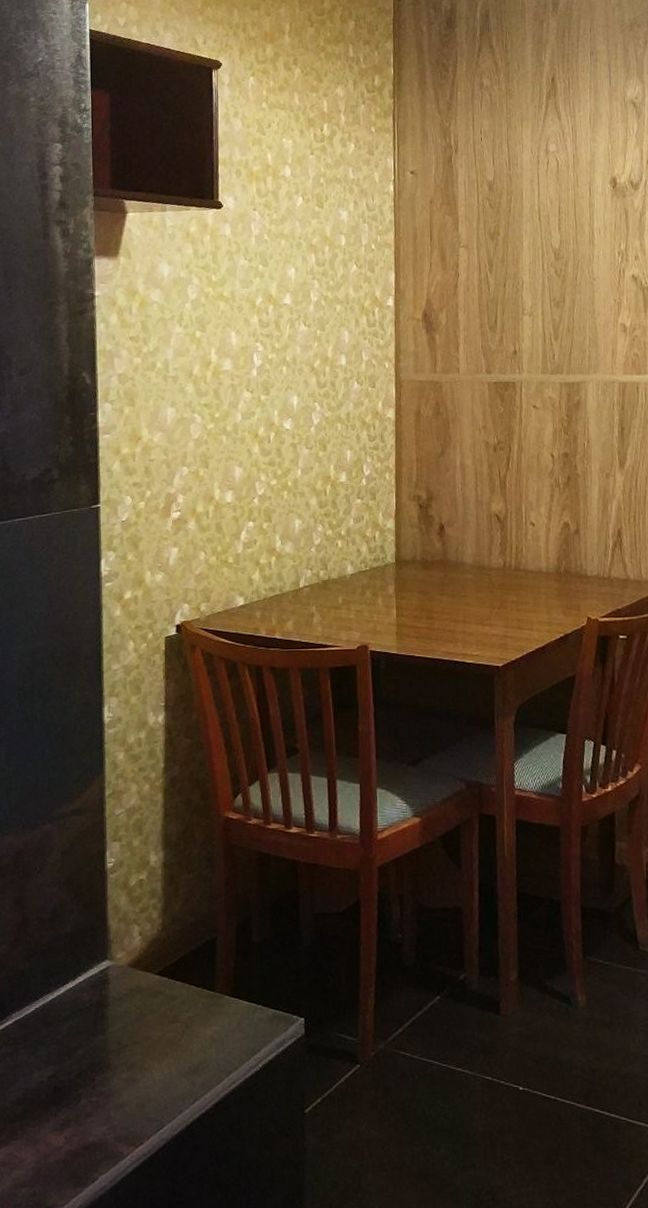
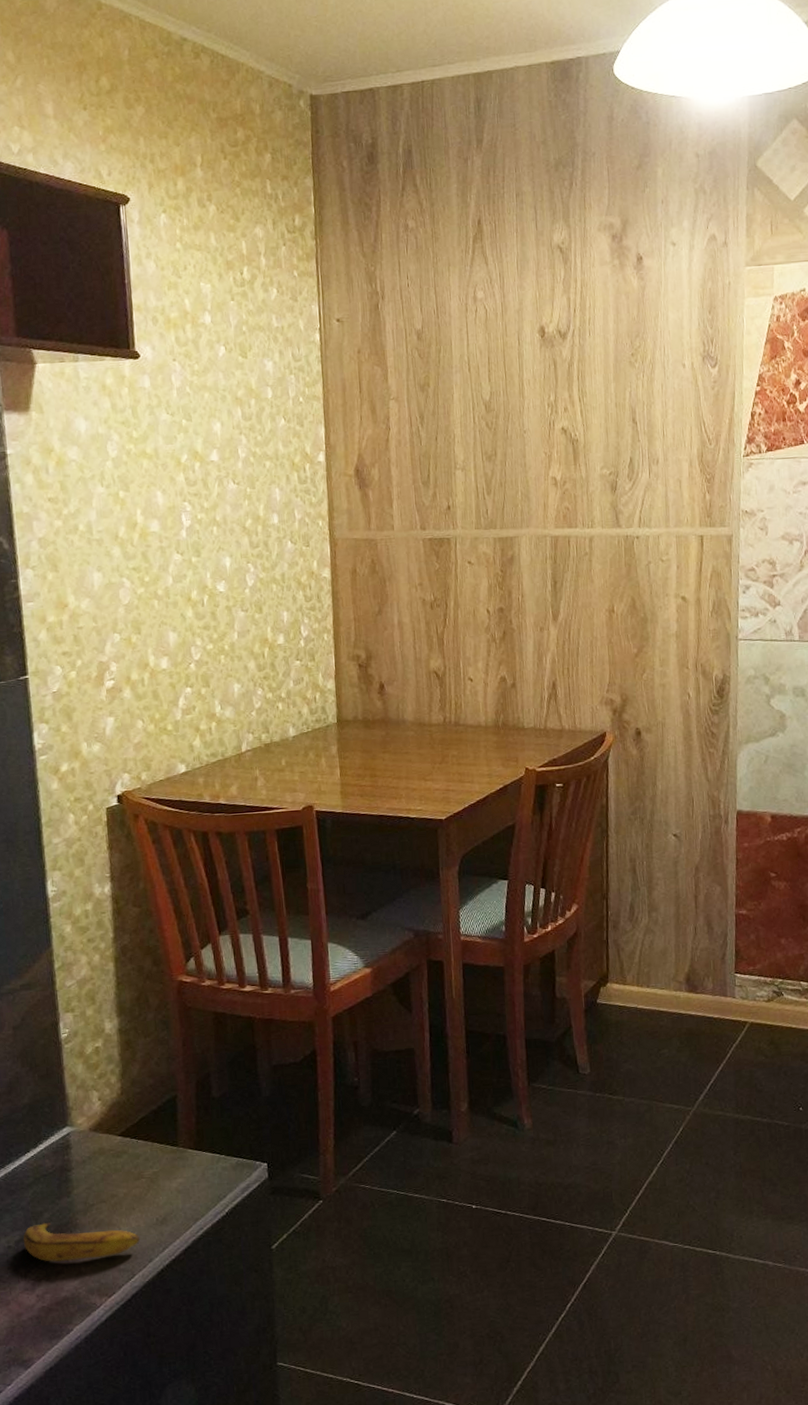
banana: none [55,1059,172,1104] -> present [23,1222,141,1262]

